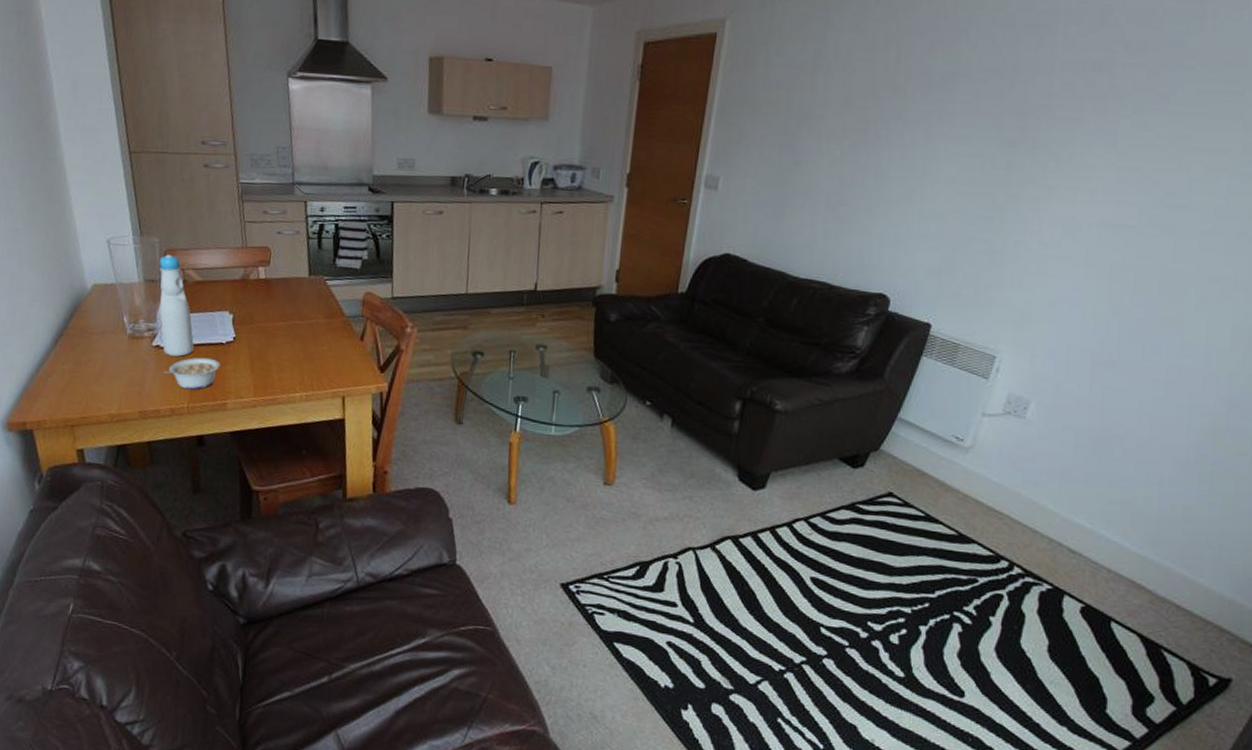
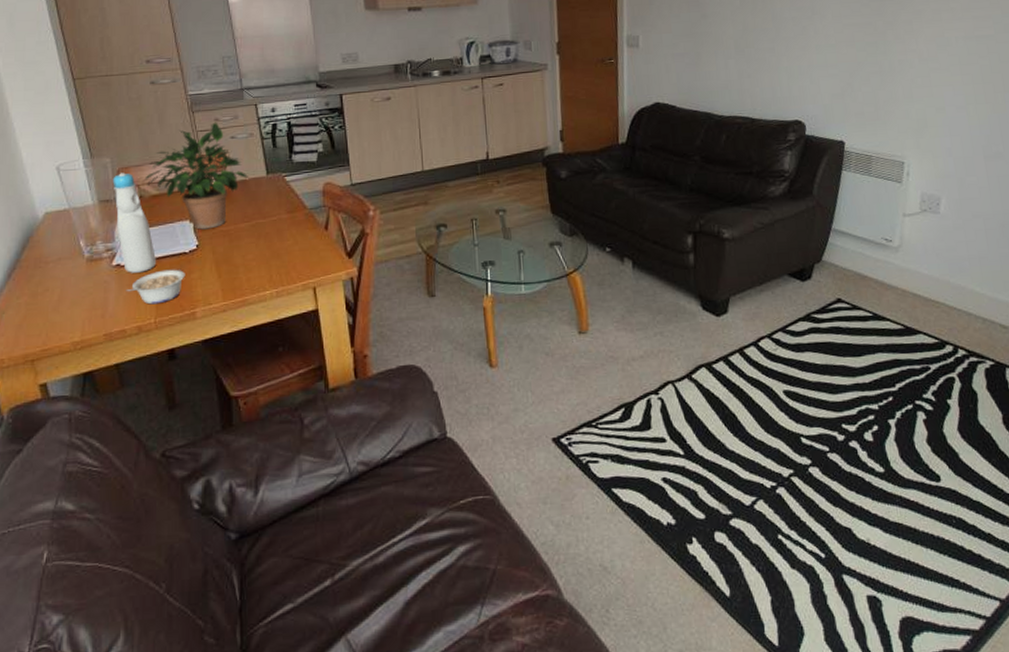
potted plant: none [188,214,290,323] -> present [143,122,248,230]

